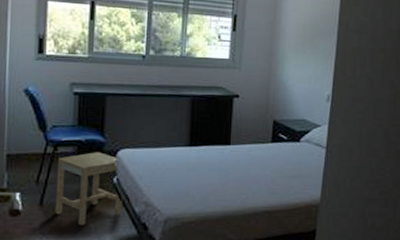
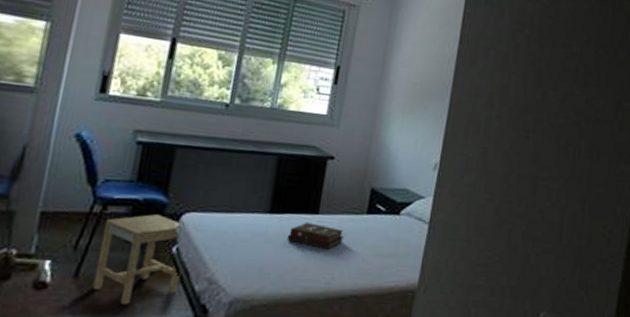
hardback book: none [205,153,253,174] -> present [286,223,343,250]

